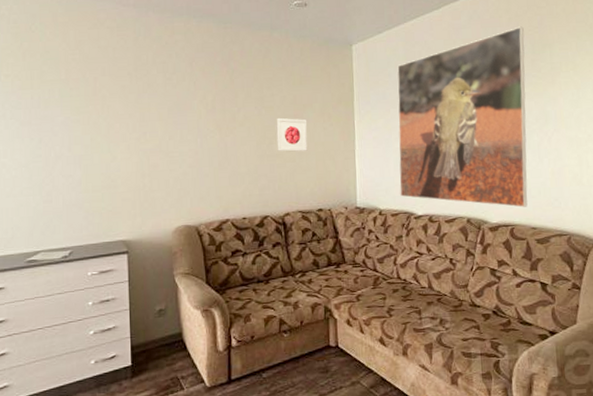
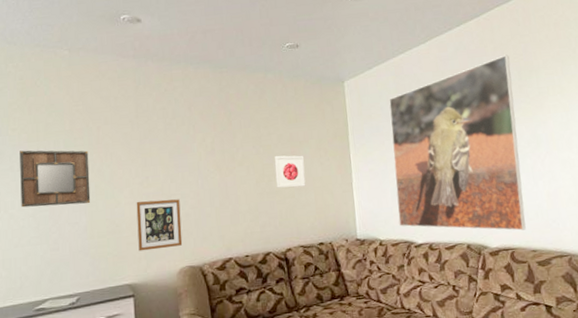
home mirror: none [13,98,86,157] -> present [20,150,91,208]
picture frame: none [132,156,179,208] -> present [136,199,183,251]

